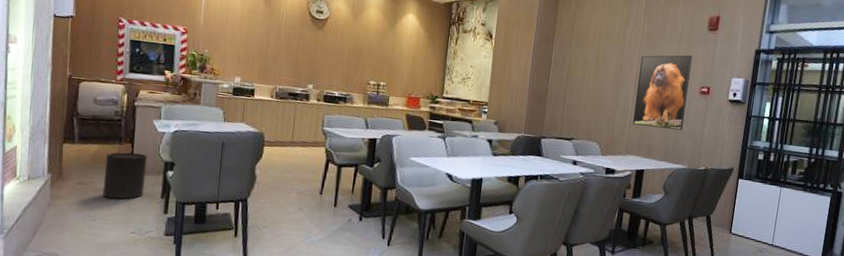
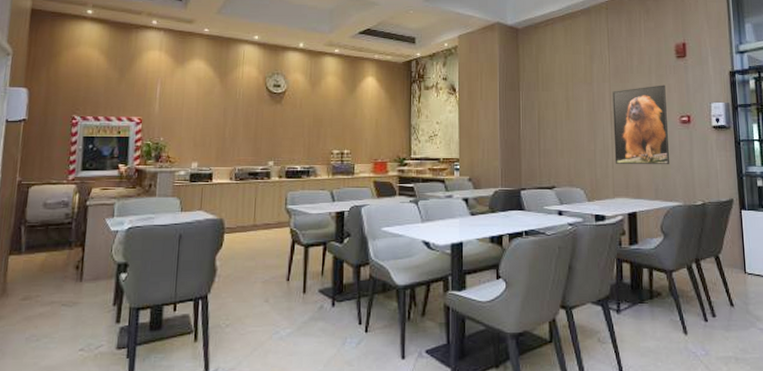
trash can: present [102,152,148,199] -> none [49,258,100,312]

